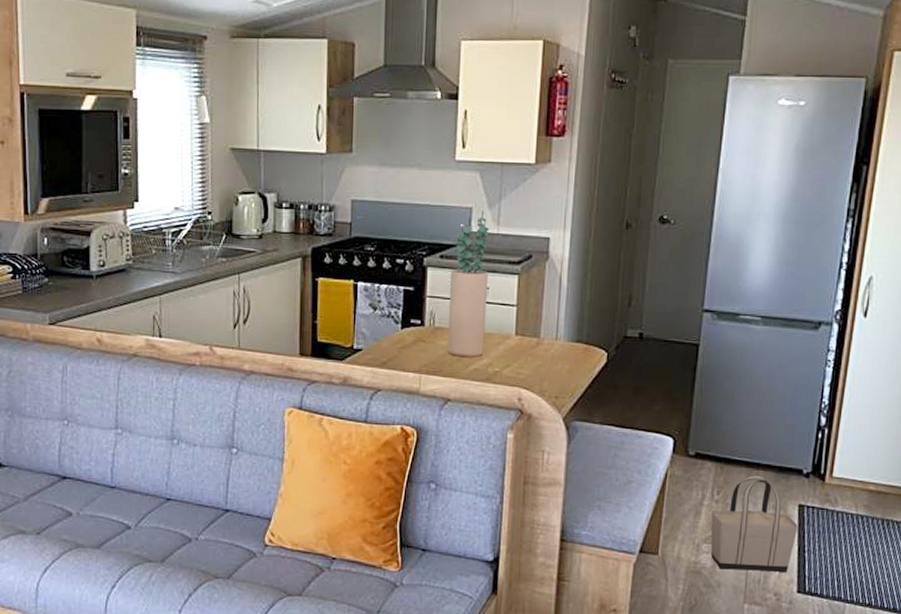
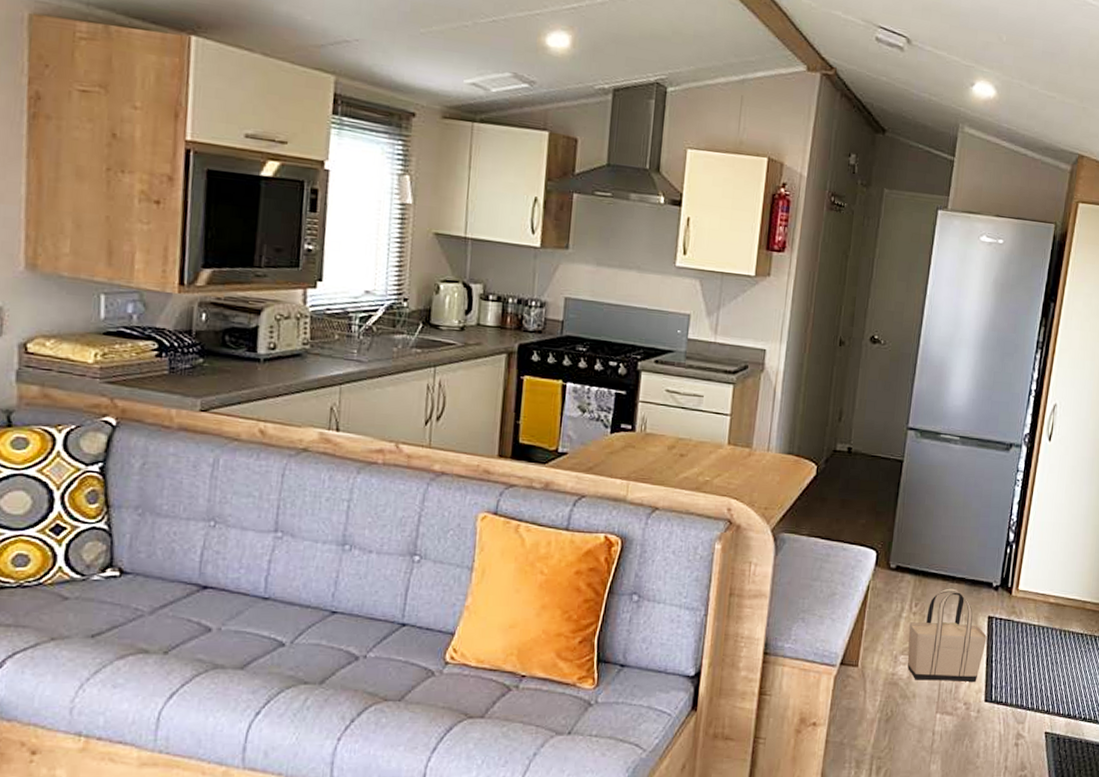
vase: present [447,210,489,357] -> none [657,318,707,465]

